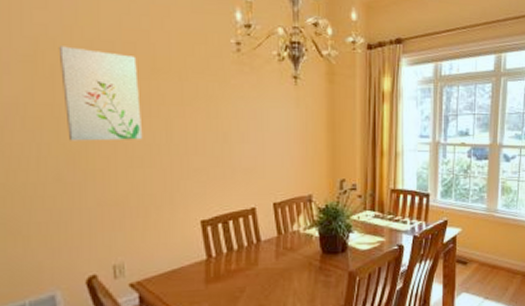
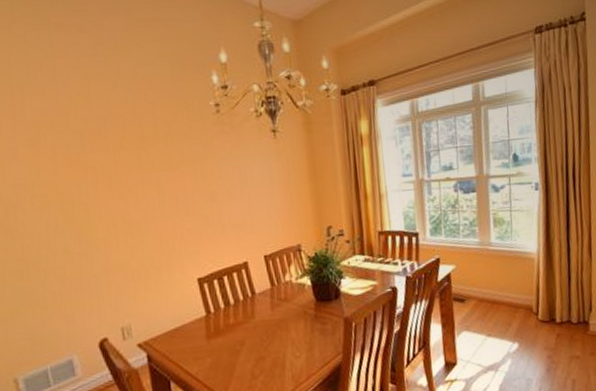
wall art: present [58,46,143,141] -> none [57,126,138,214]

